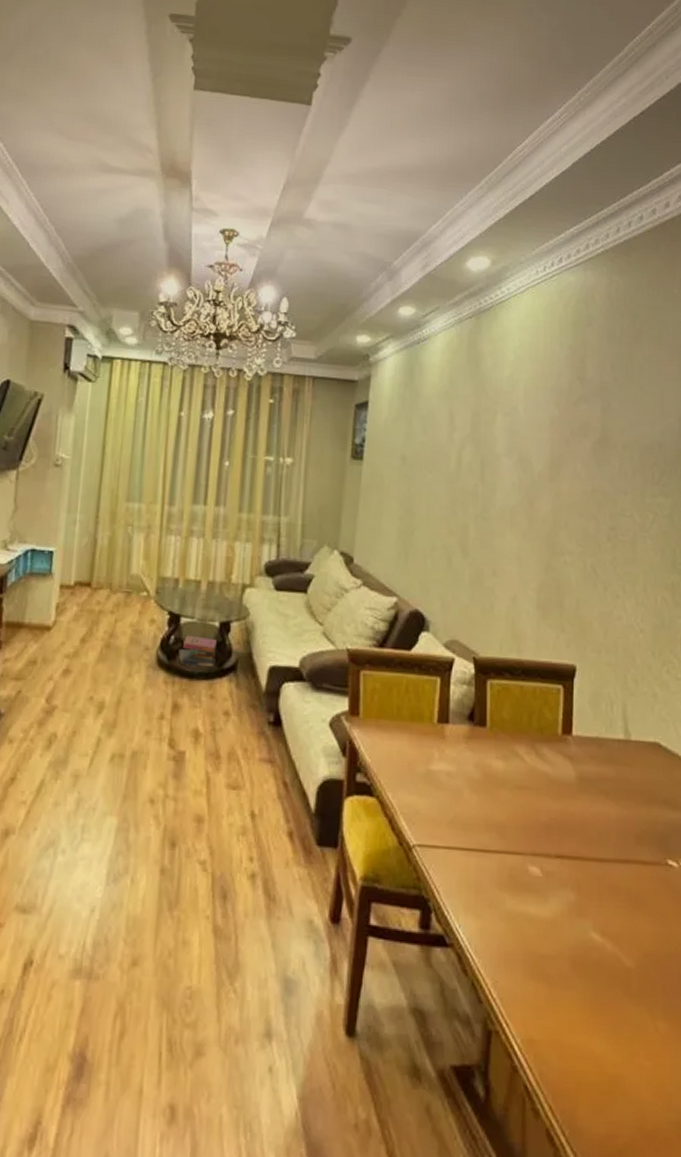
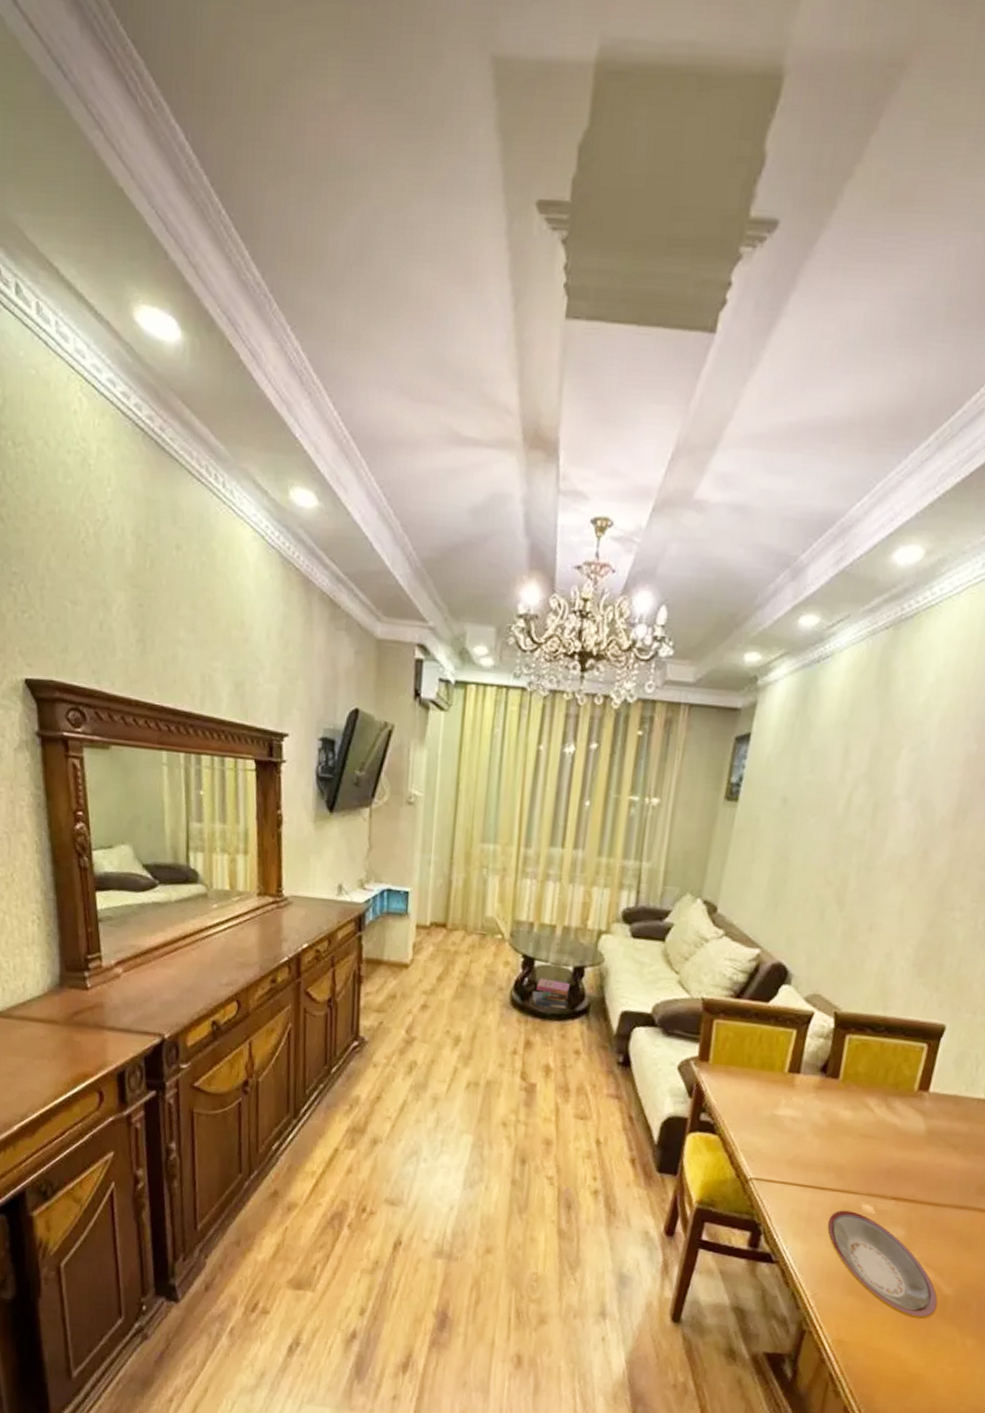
plate: none [497,875,621,1002] -> present [827,1210,938,1320]

